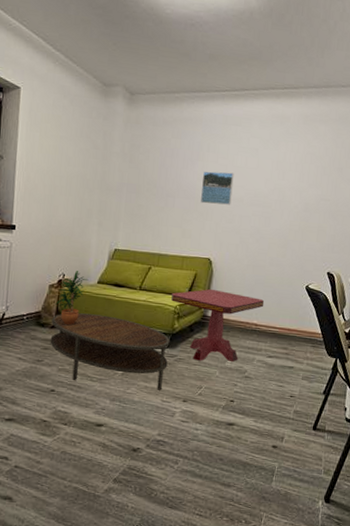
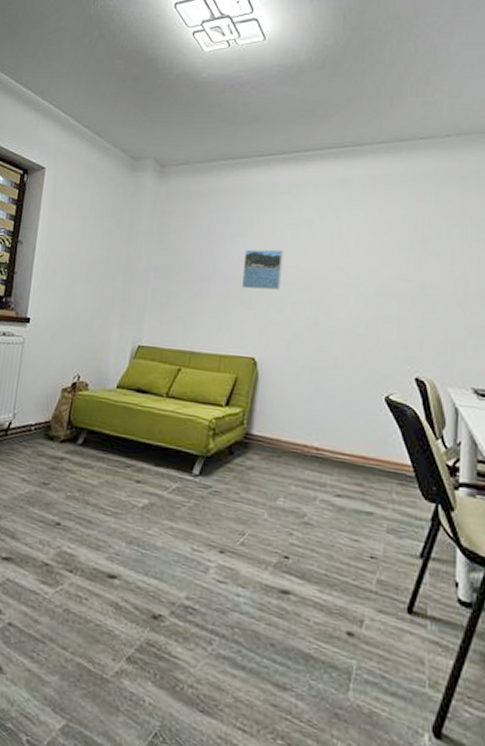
coffee table: present [50,313,170,390] -> none [58,424,203,534]
potted plant: present [56,271,89,325] -> none [68,372,107,439]
side table: present [171,289,265,362] -> none [205,398,328,500]

